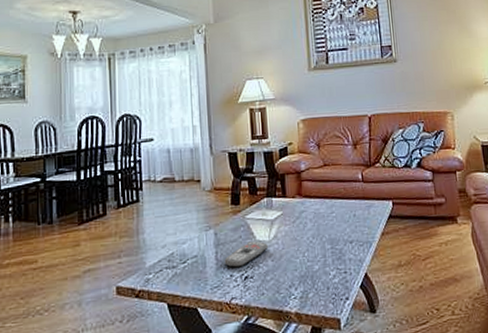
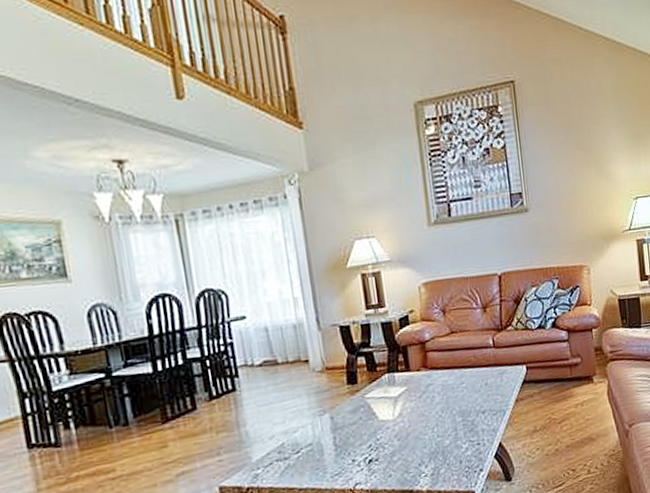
remote control: present [224,241,269,268] -> none [344,421,394,453]

